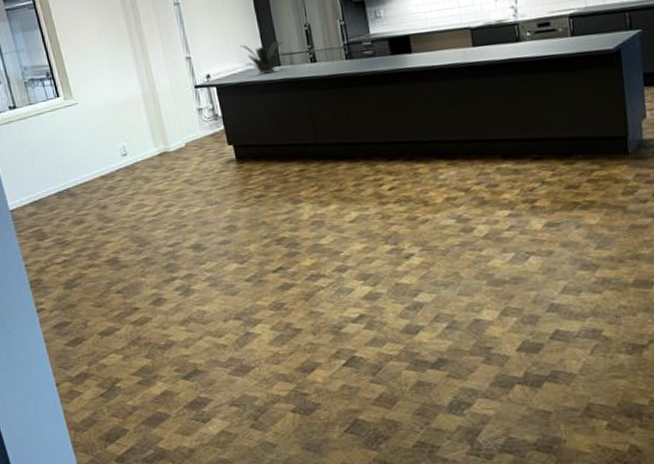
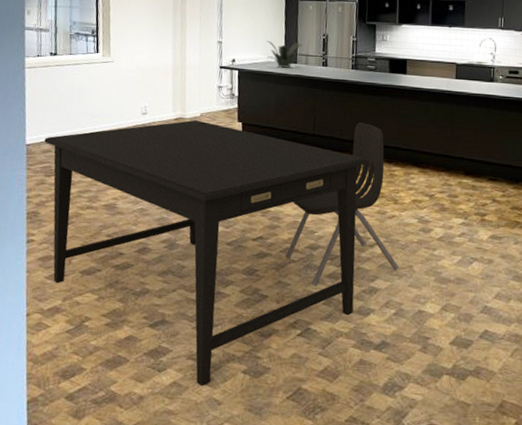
dining table: none [27,151,400,430] -> present [44,120,369,385]
dining chair: none [308,119,444,311] -> present [284,122,399,287]

